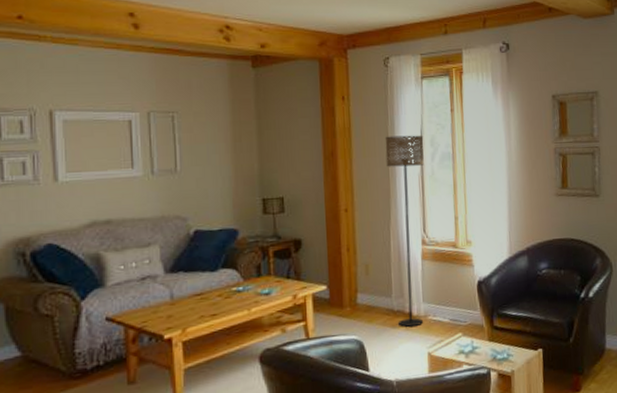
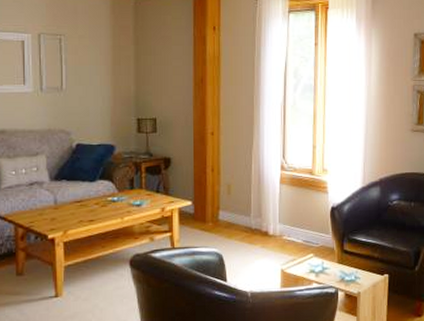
floor lamp: present [385,135,424,327] -> none [251,66,288,244]

